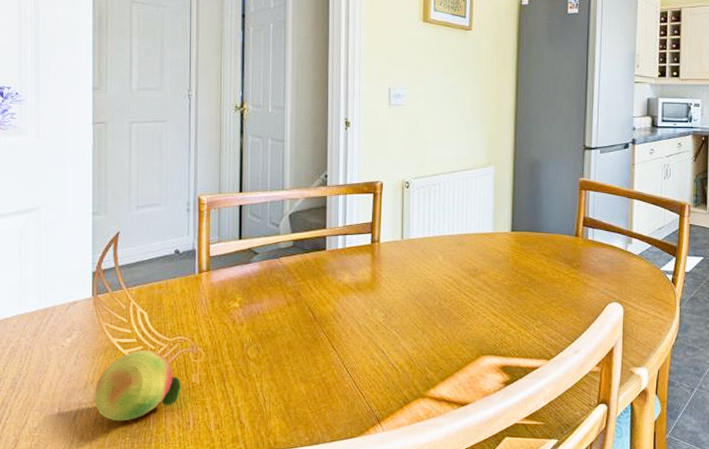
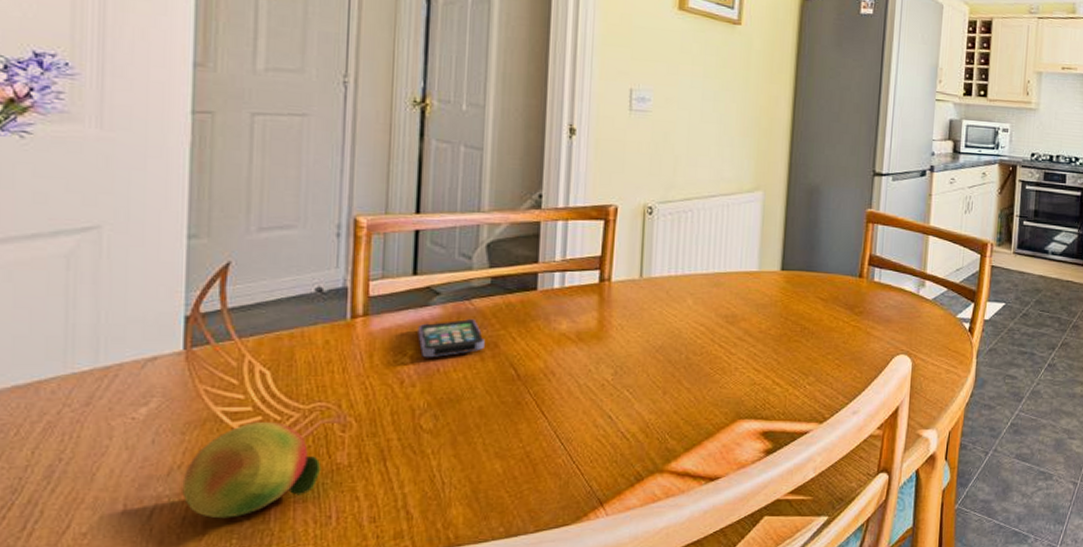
smartphone: none [244,273,290,303] -> present [418,319,485,358]

